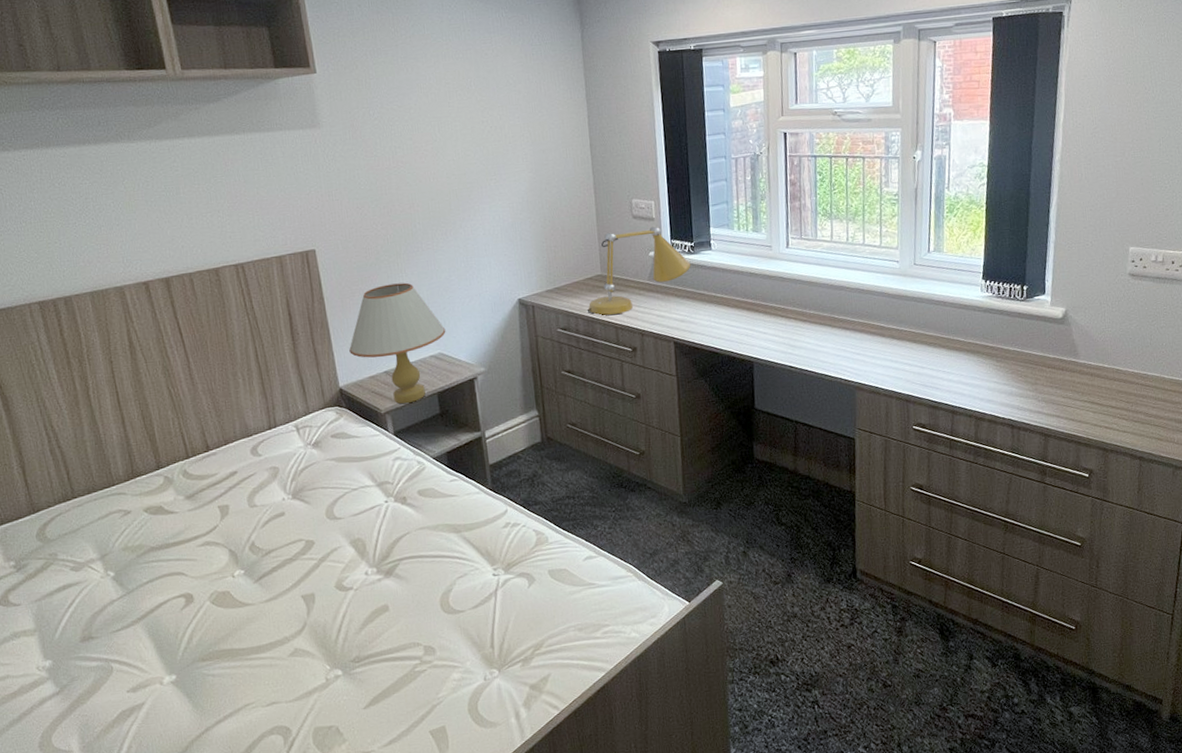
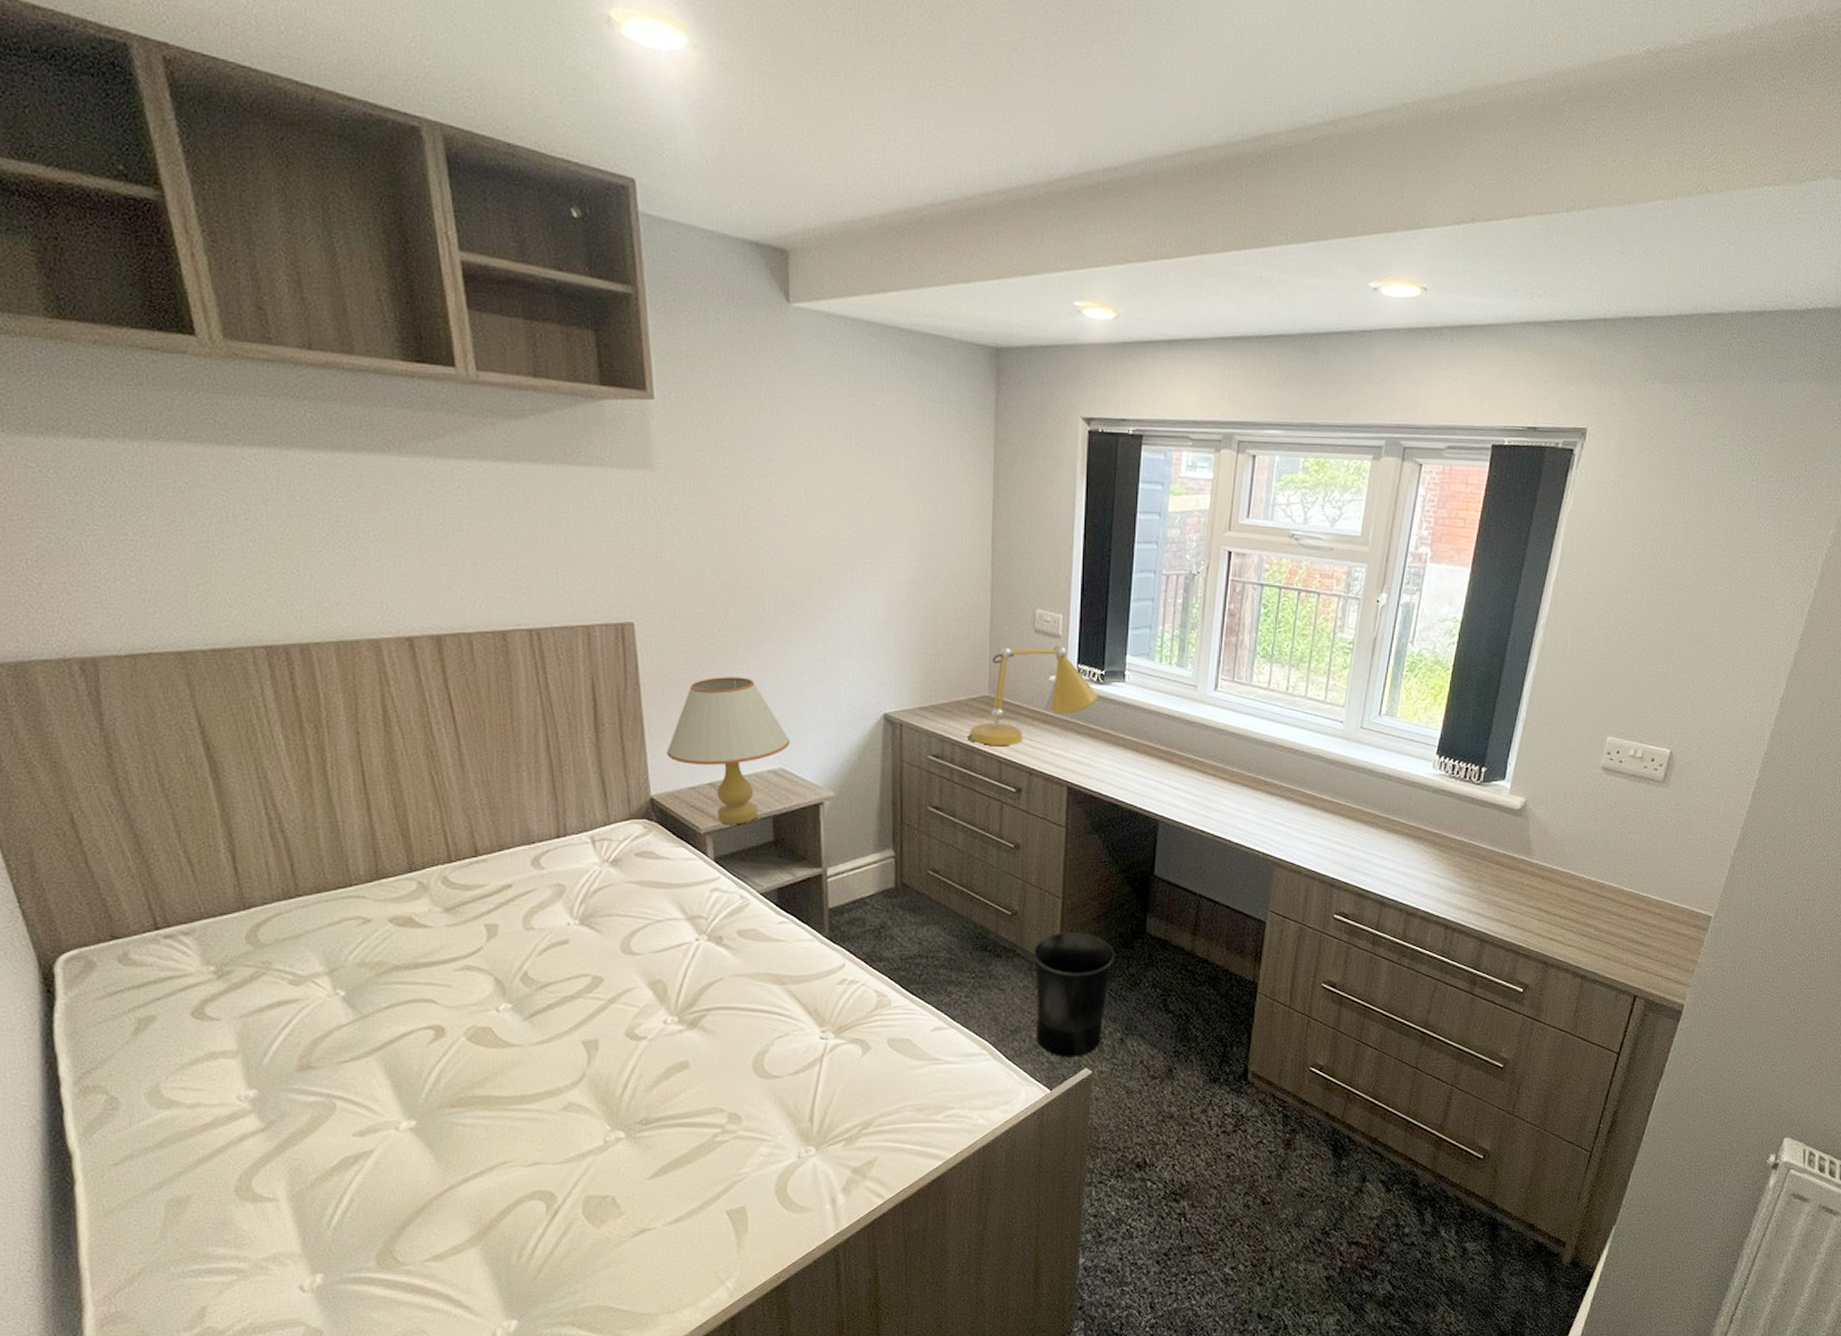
waste bin: none [661,463,731,572] -> present [1033,932,1115,1058]

